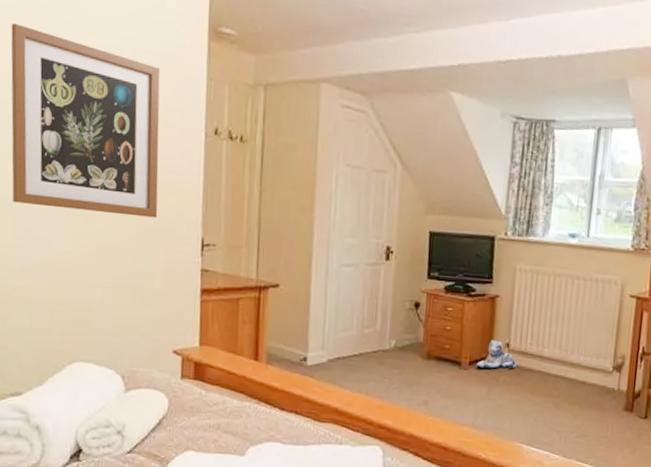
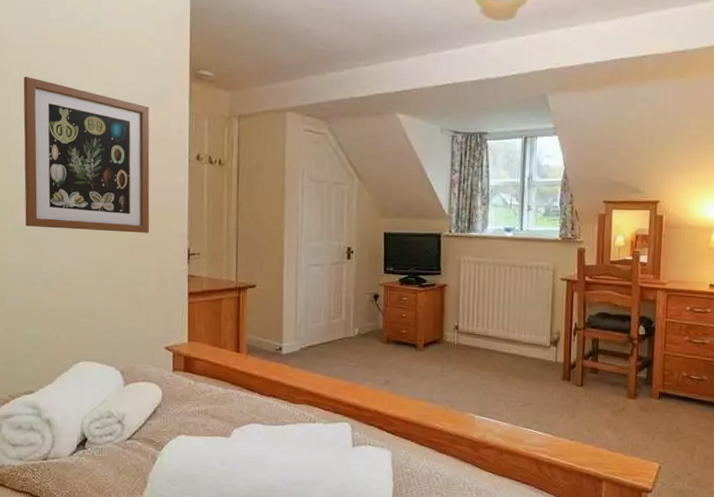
plush toy: present [476,338,518,369] -> none [430,322,467,349]

